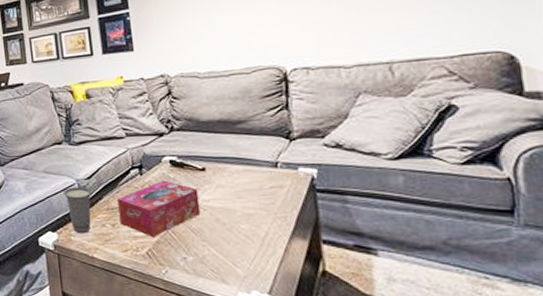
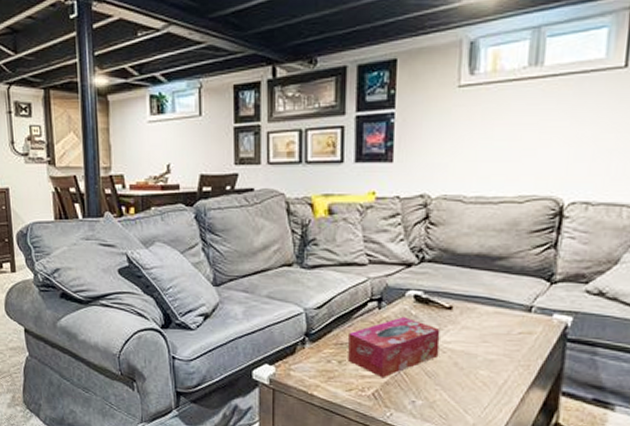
cup: present [63,187,92,234] -> none [287,316,321,369]

